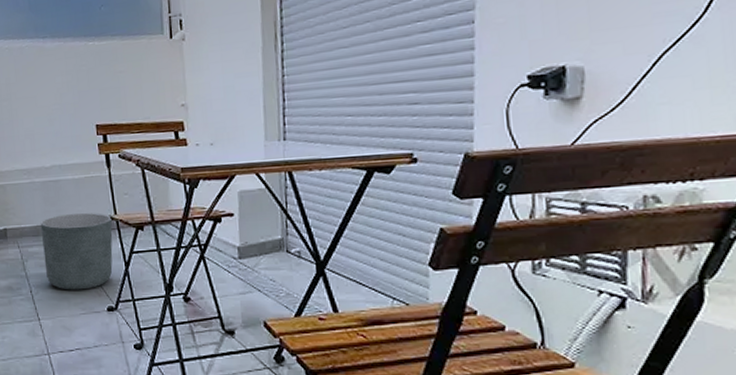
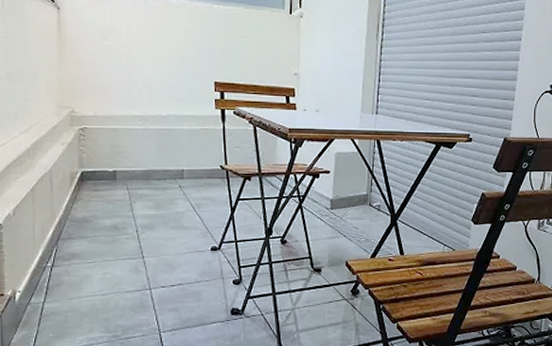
planter: present [40,212,113,290] -> none [152,160,222,231]

